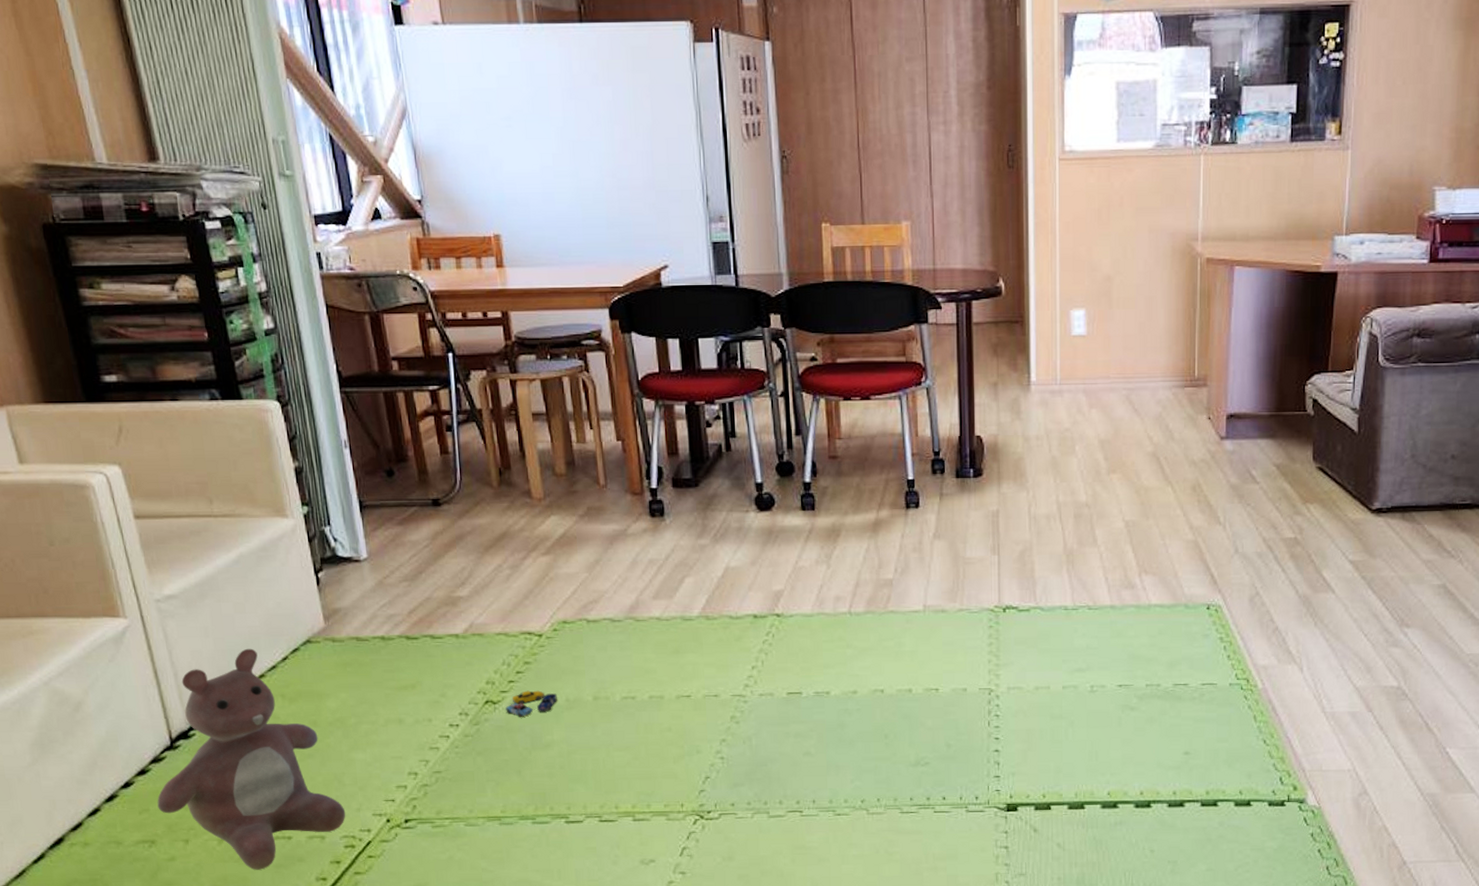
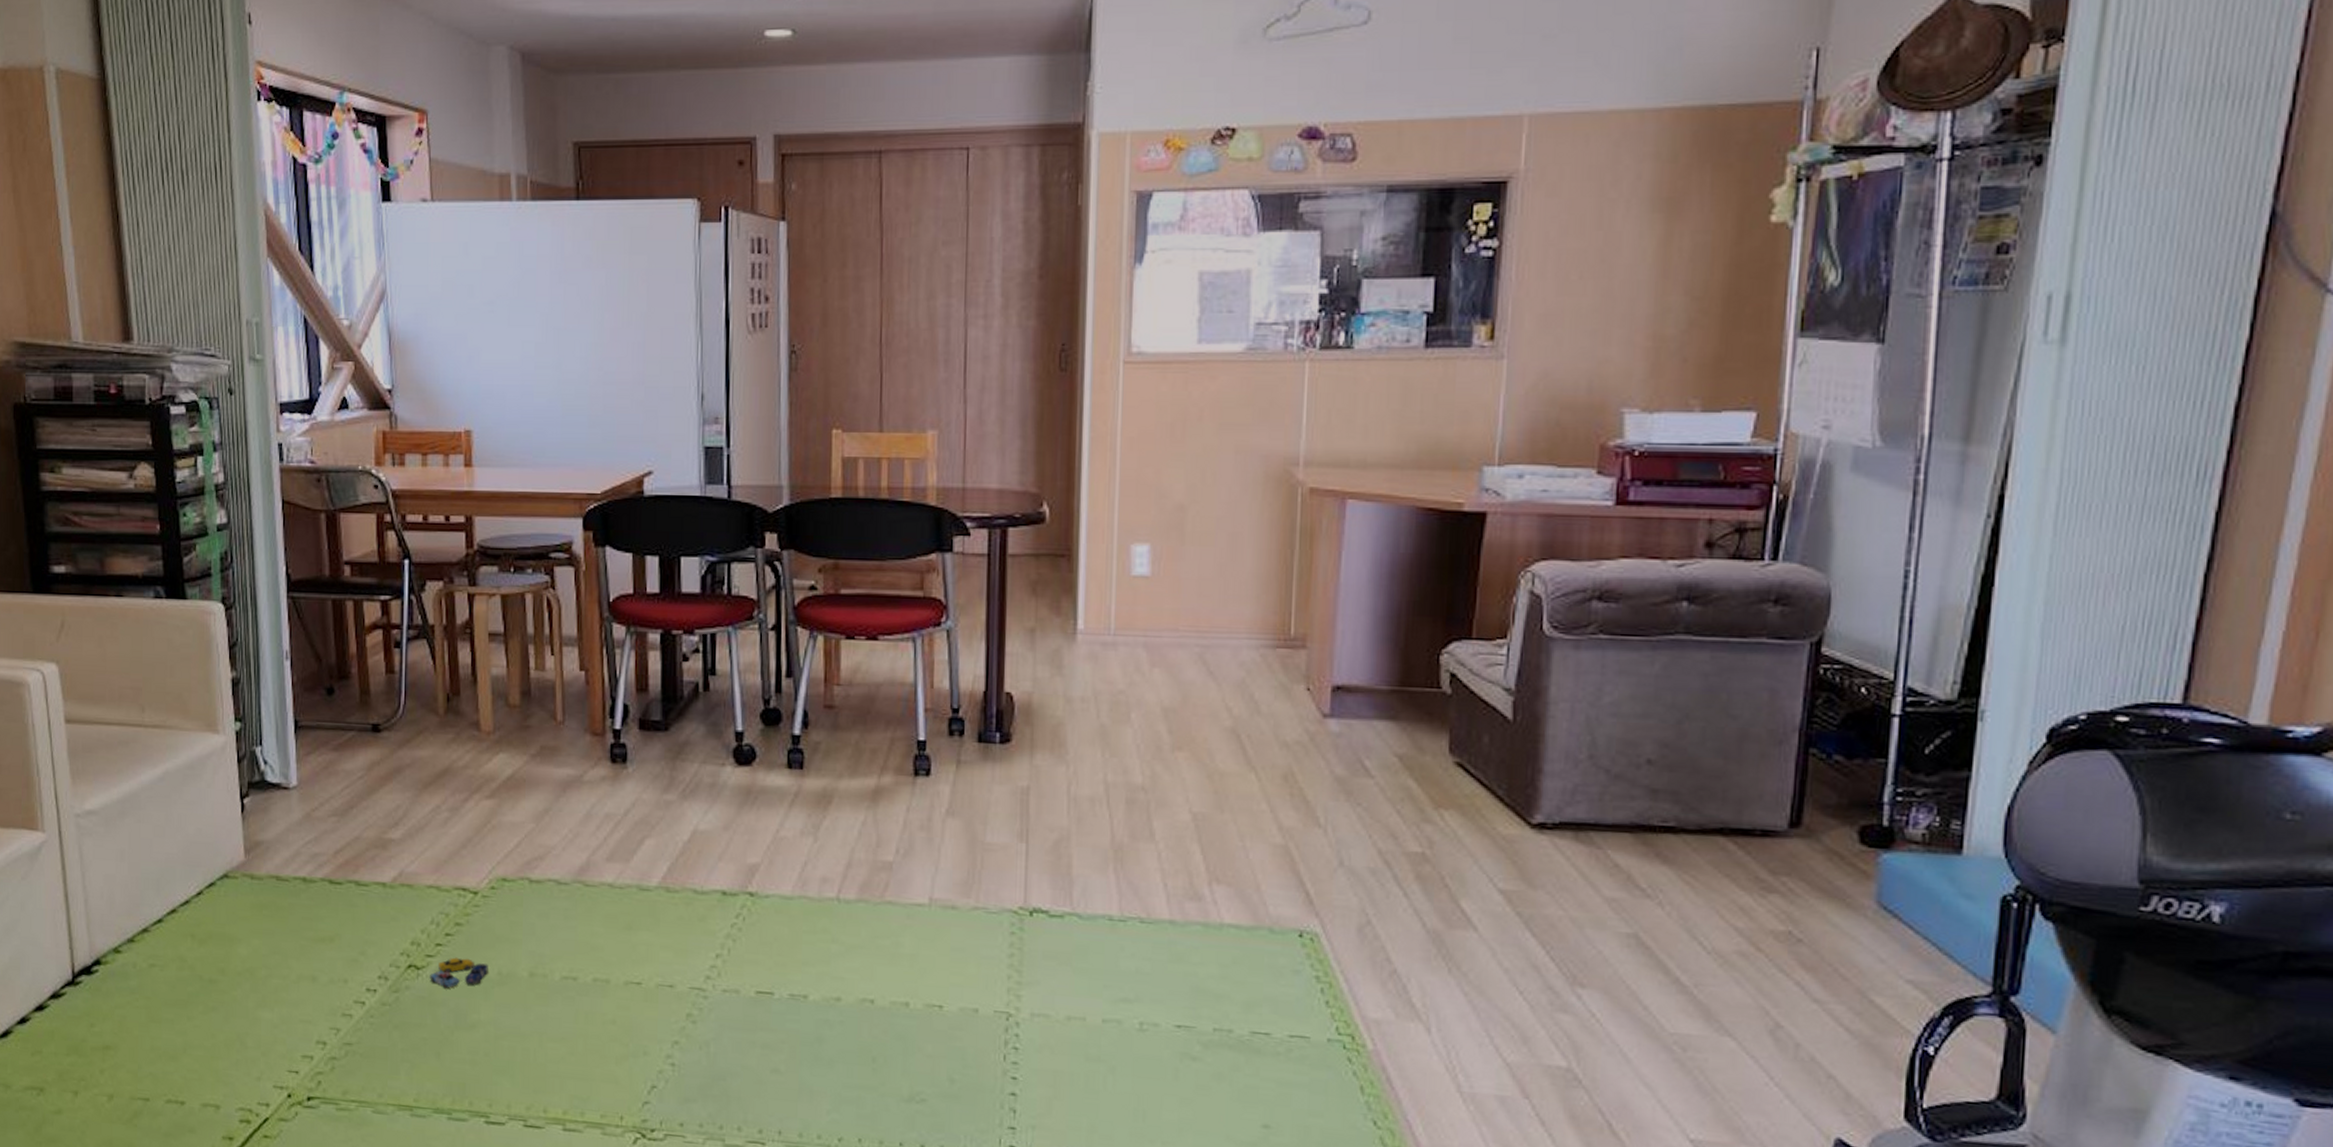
stuffed animal: present [157,648,346,870] -> none [51,878,245,1137]

